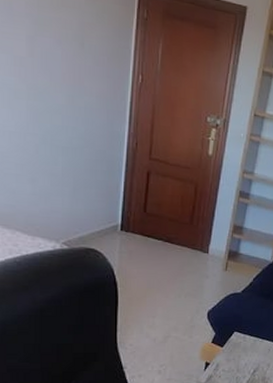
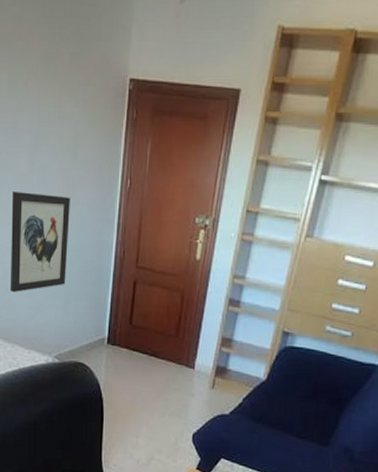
wall art: none [8,74,77,178] -> present [10,192,70,292]

